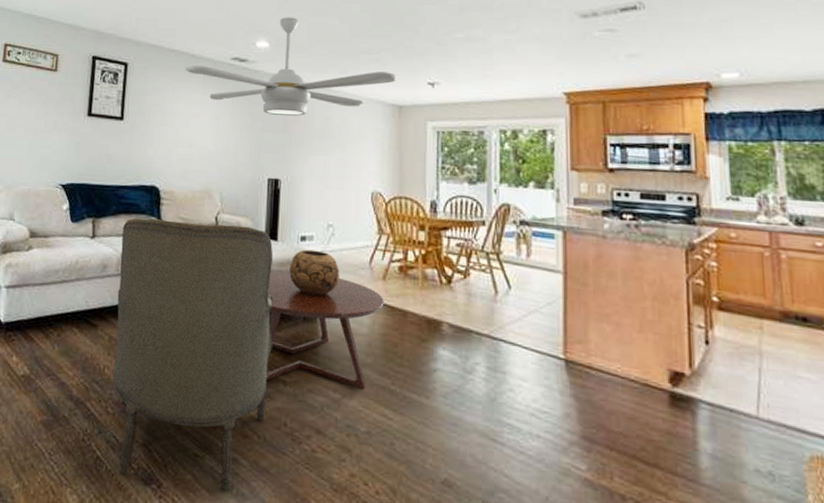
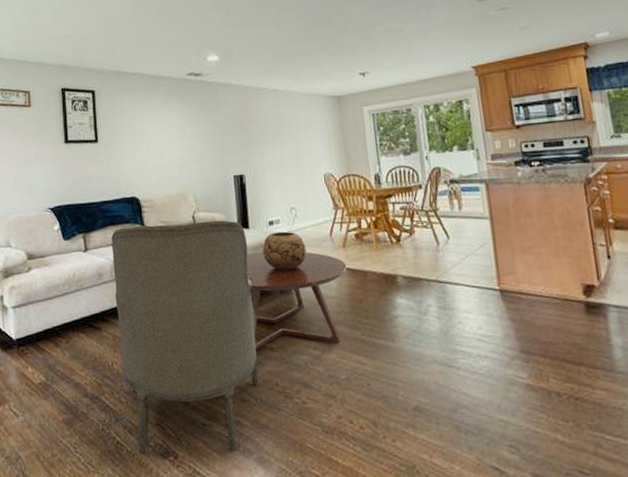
ceiling fan: present [185,17,397,116] -> none [147,30,333,119]

